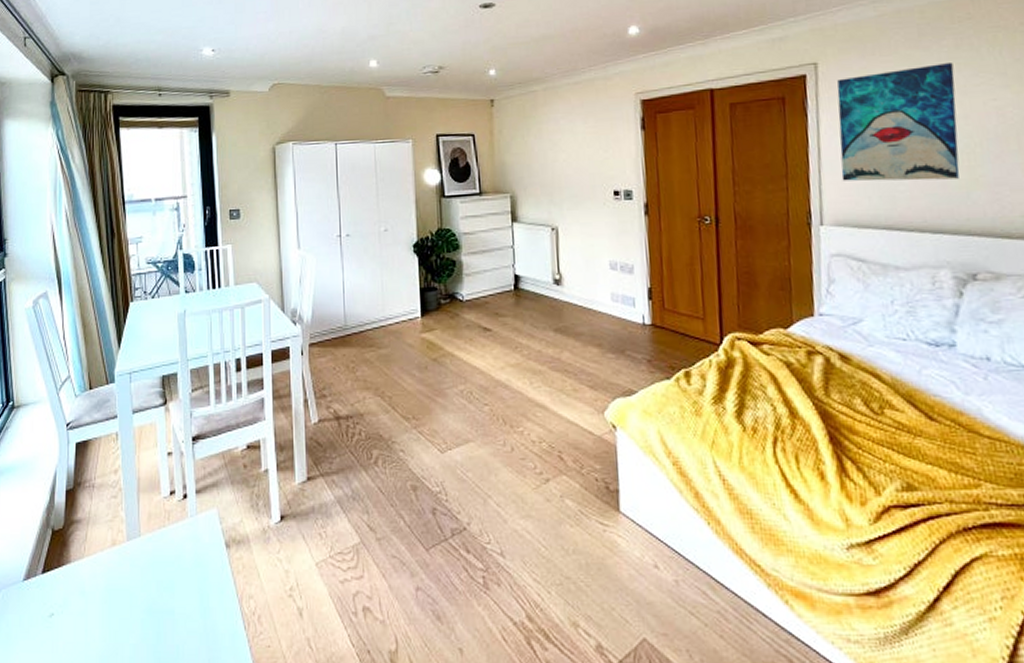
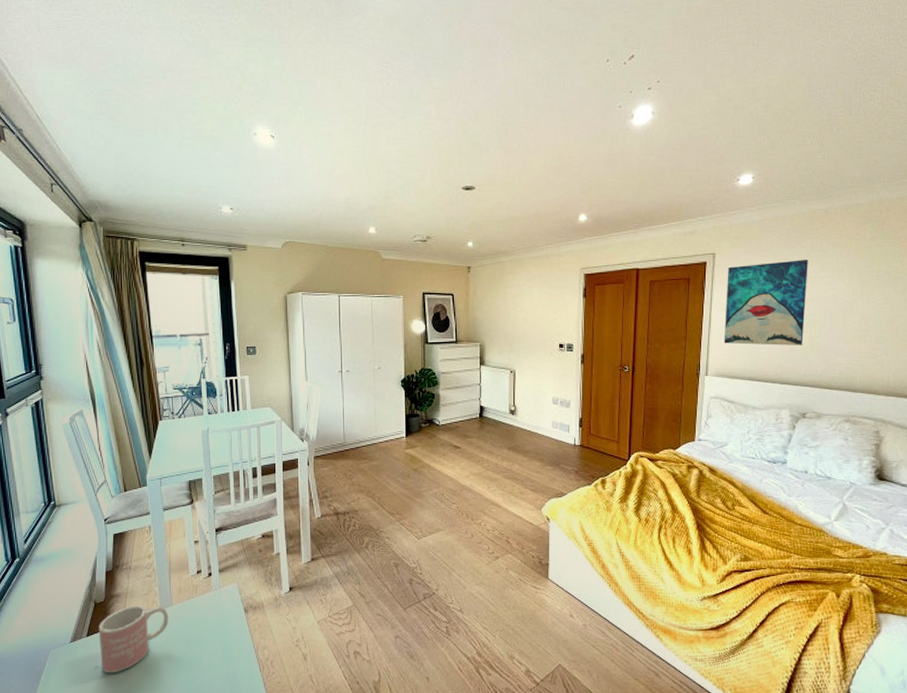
mug: none [55,535,137,624] -> present [98,606,169,674]

